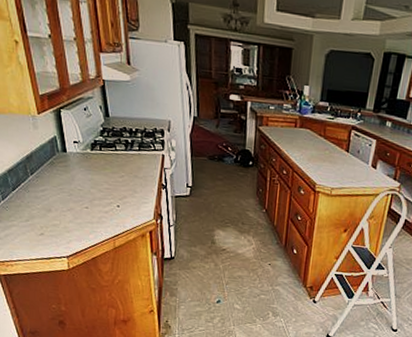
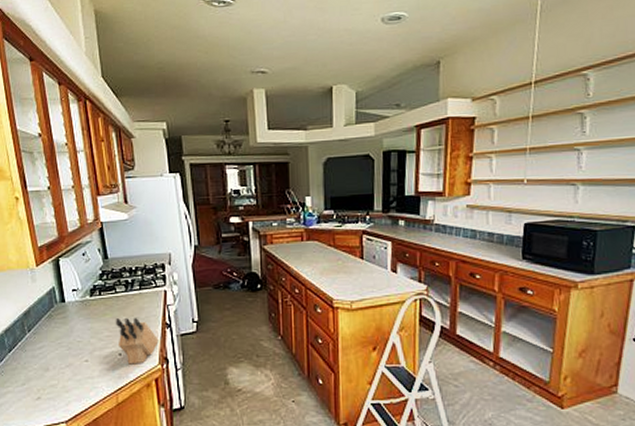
knife block: none [114,174,155,217] -> present [115,318,159,365]

